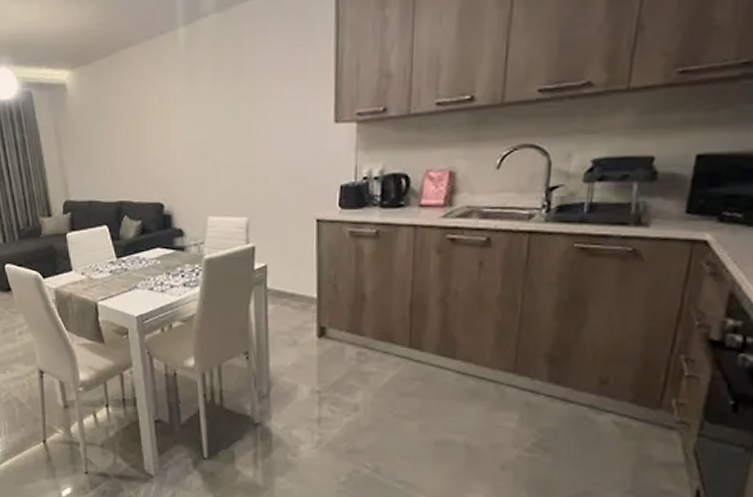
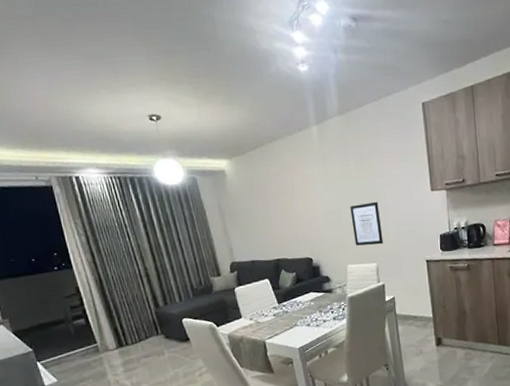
wall art: none [219,133,259,193] -> present [350,201,384,246]

